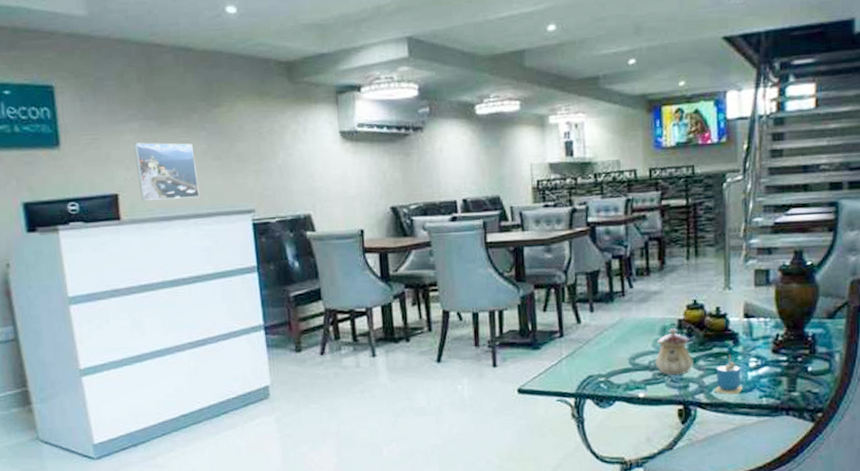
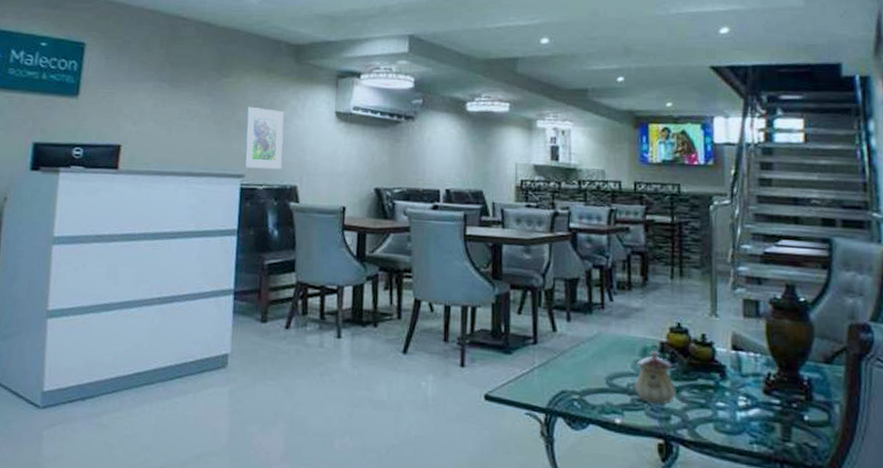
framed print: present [133,142,200,201] -> none [141,101,198,158]
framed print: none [244,136,292,202] -> present [244,106,284,170]
cup: present [715,354,743,395] -> none [699,388,731,436]

